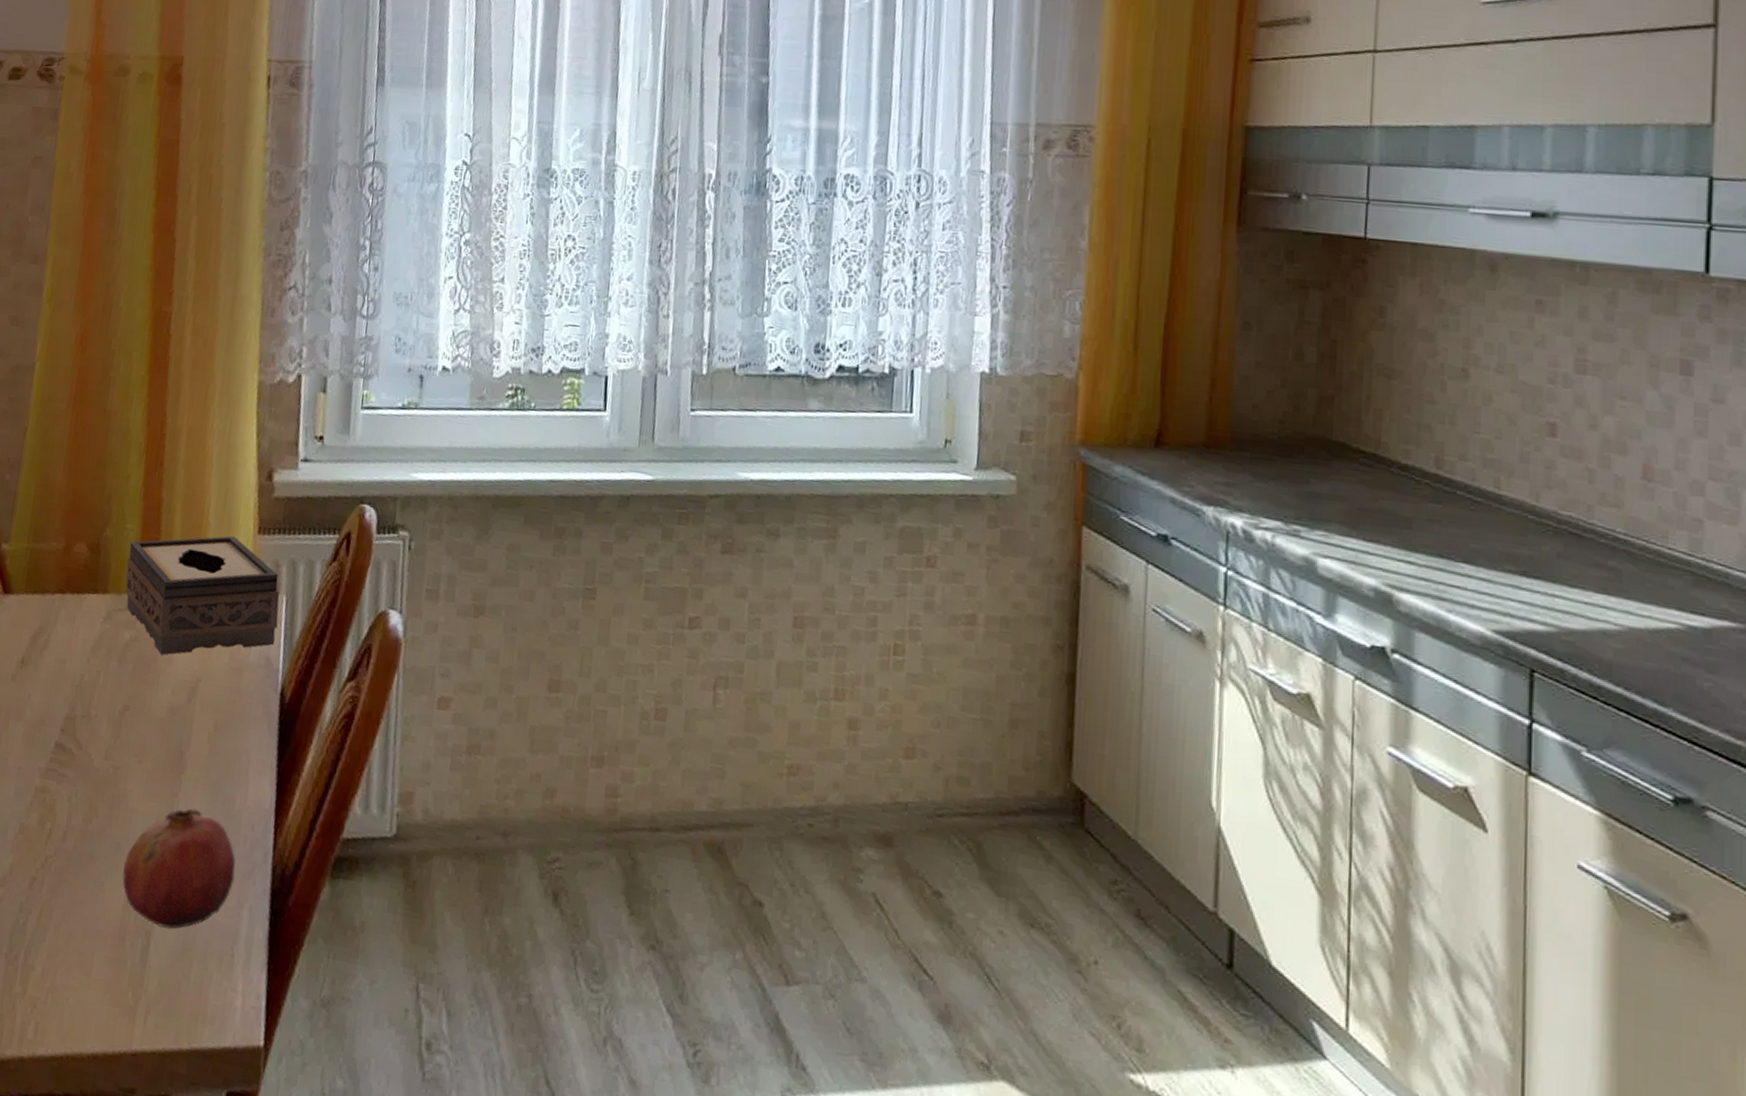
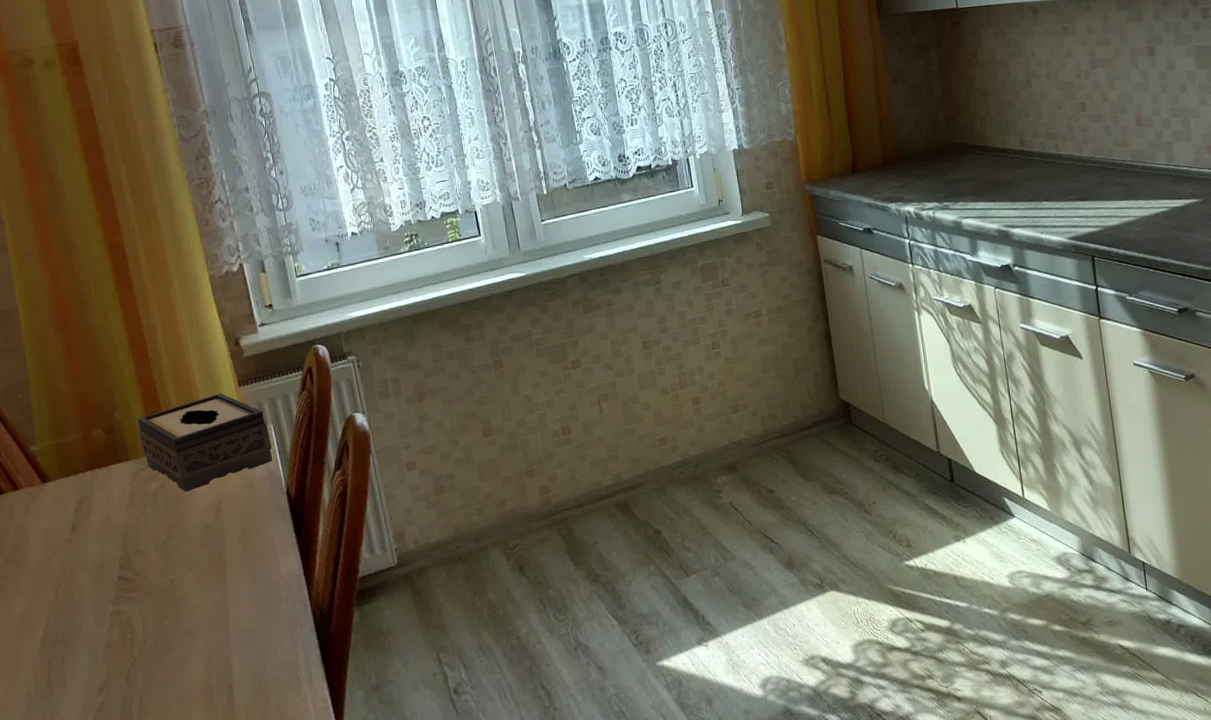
fruit: present [122,808,236,930] -> none [196,590,287,678]

